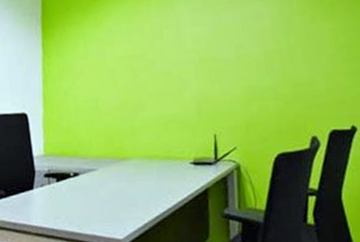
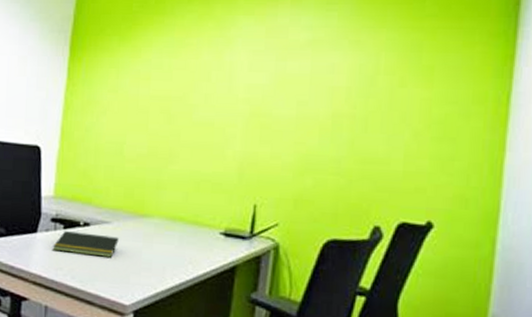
notepad: none [49,181,106,203] -> present [53,231,119,258]

